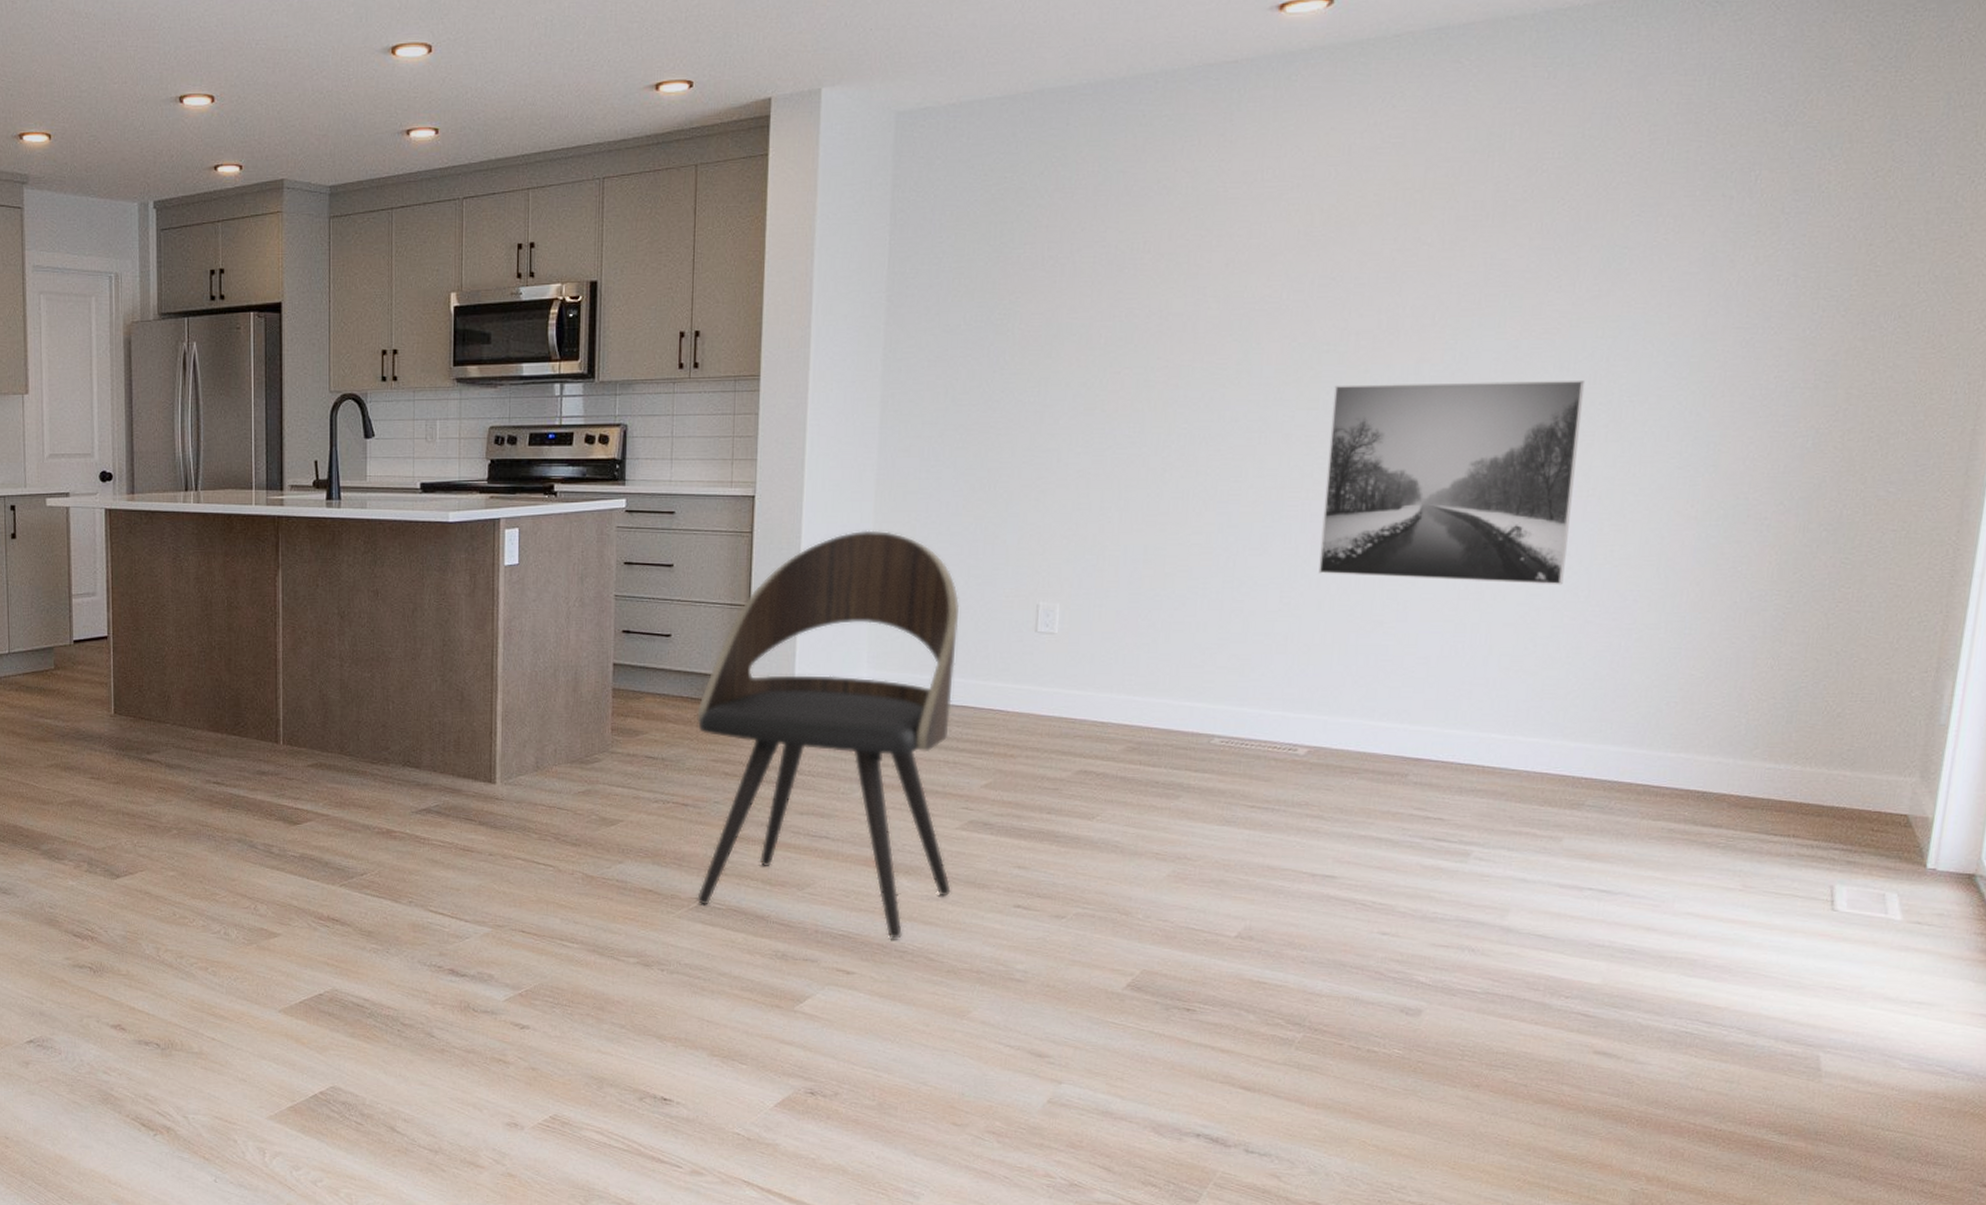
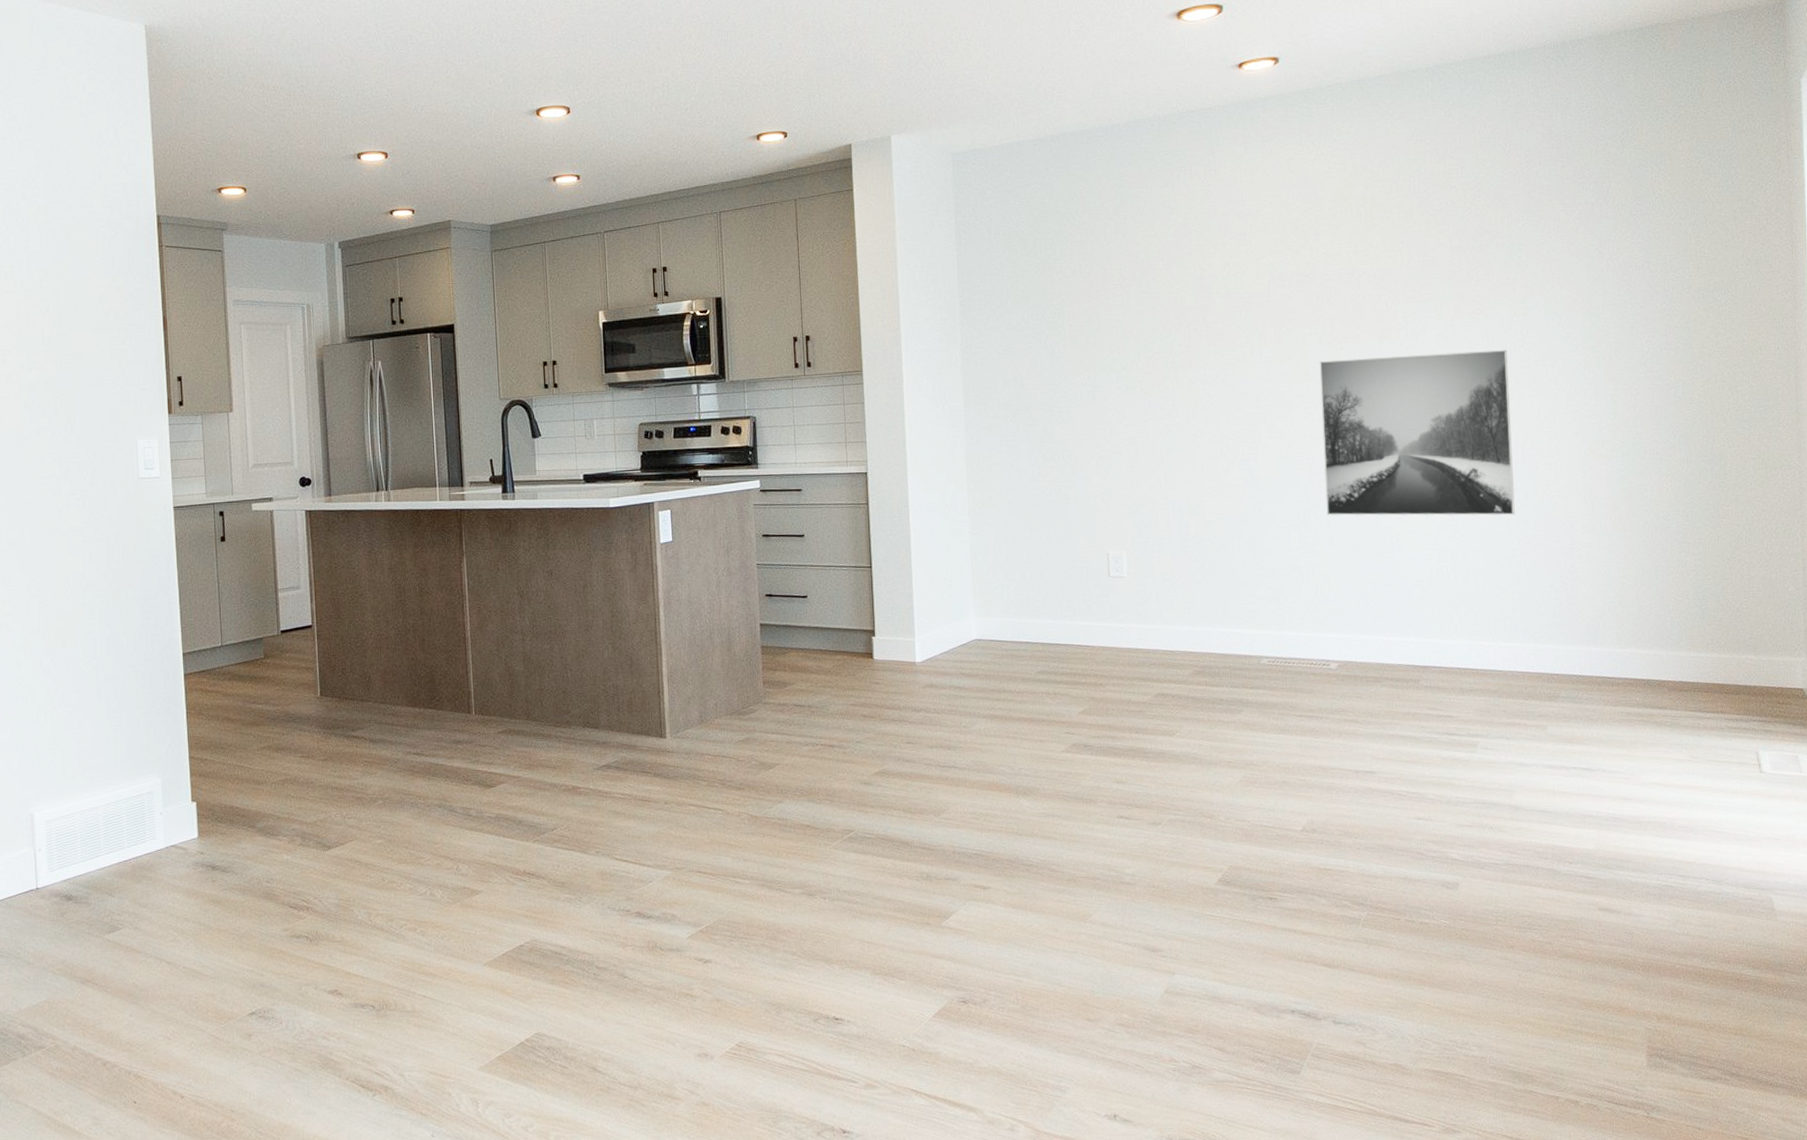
dining chair: present [697,530,960,939] -> none [835,497,1064,854]

